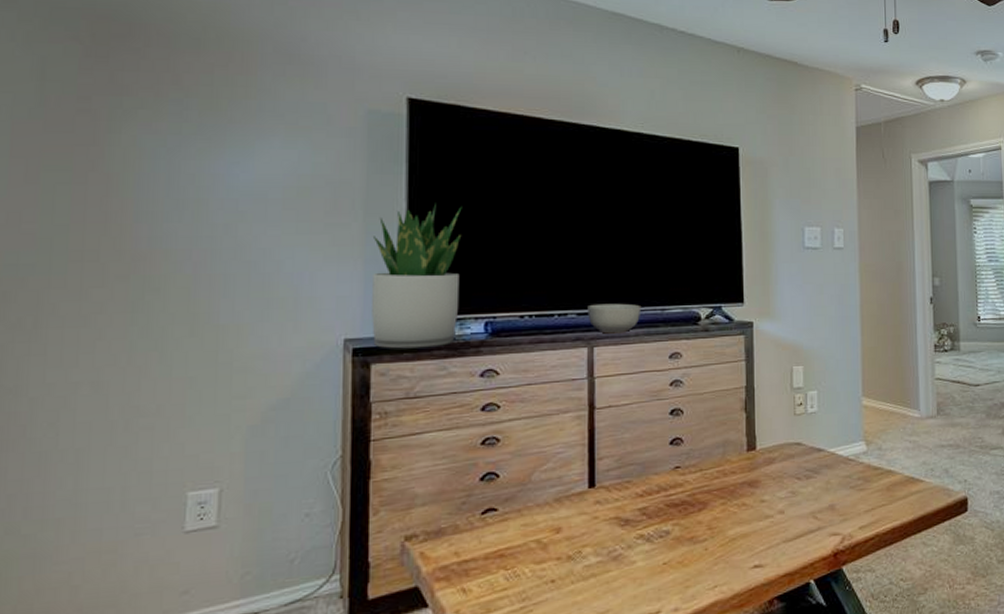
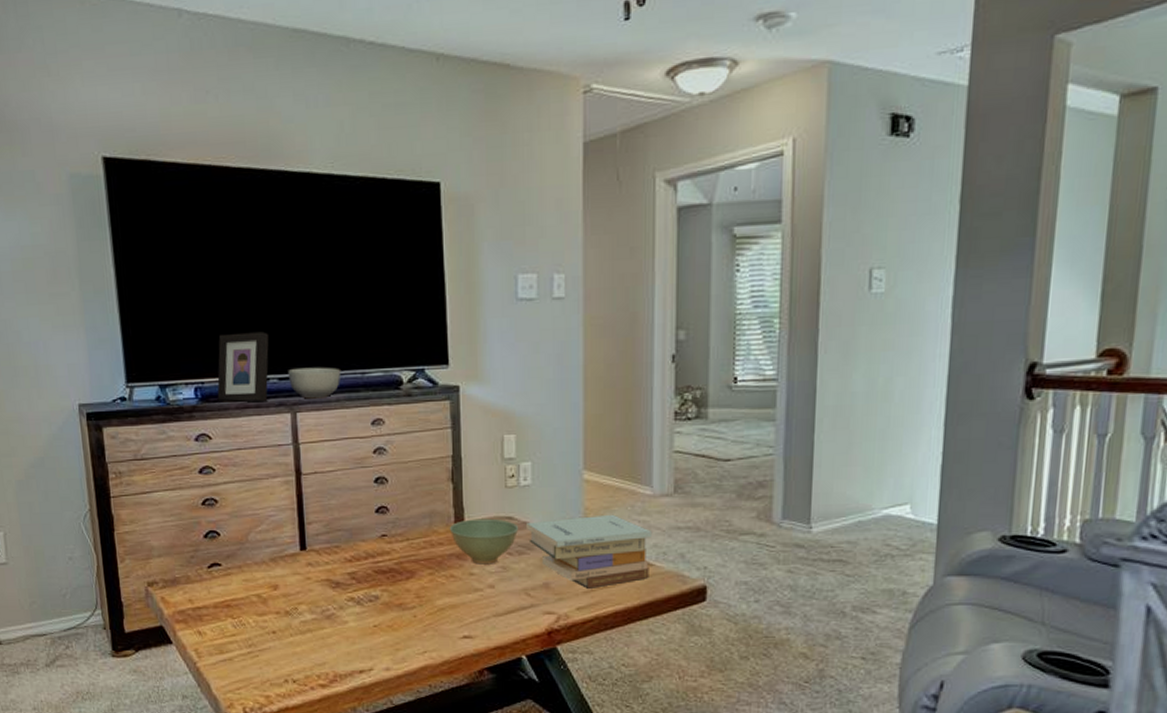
planter: present [372,204,462,349] -> none [90,269,171,414]
picture frame: none [509,269,571,338] -> present [217,331,269,404]
bowl: none [742,445,807,491] -> present [449,518,519,565]
books: none [812,436,922,507] -> present [525,514,653,588]

